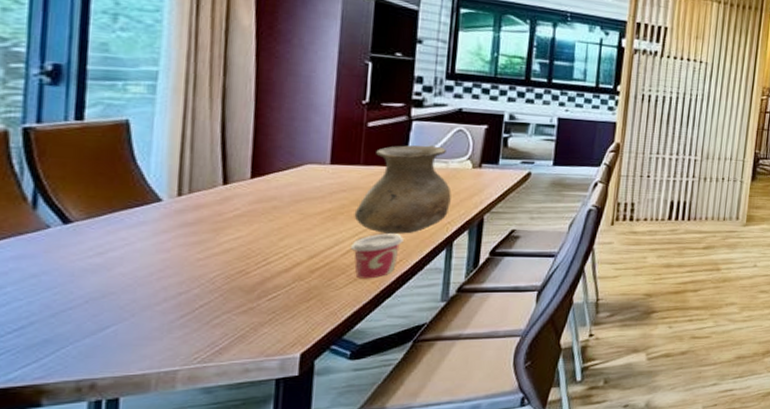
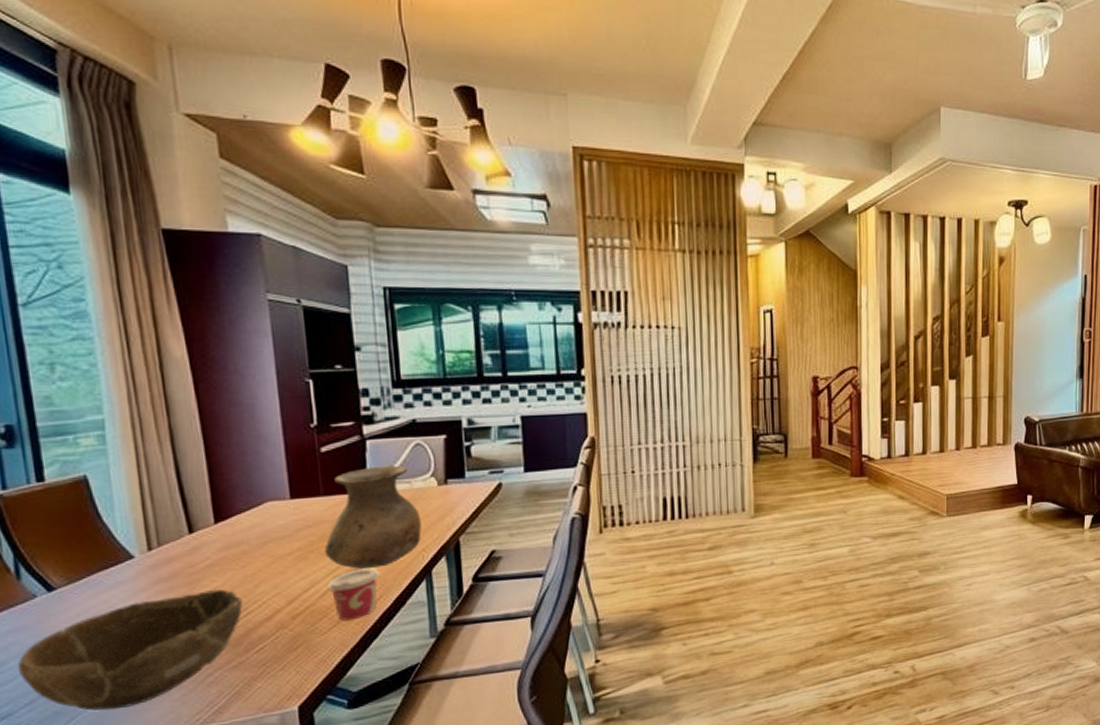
bowl: none [13,238,264,343] -> present [17,588,243,711]

